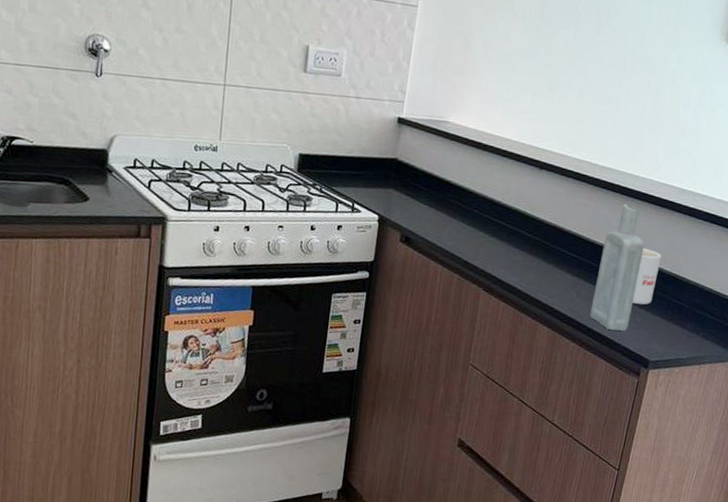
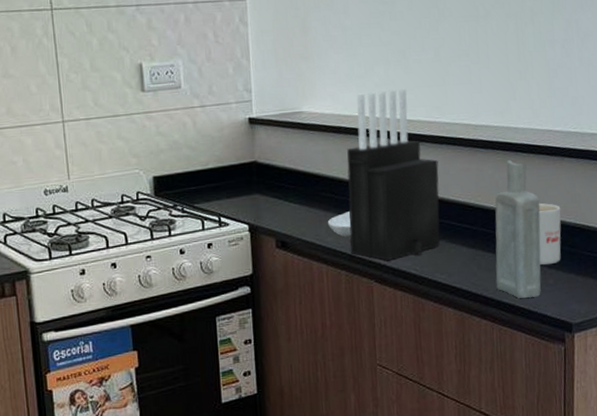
spoon rest: none [450,221,474,245] -> present [327,211,351,238]
knife block: none [466,115,562,274] -> present [347,89,441,261]

